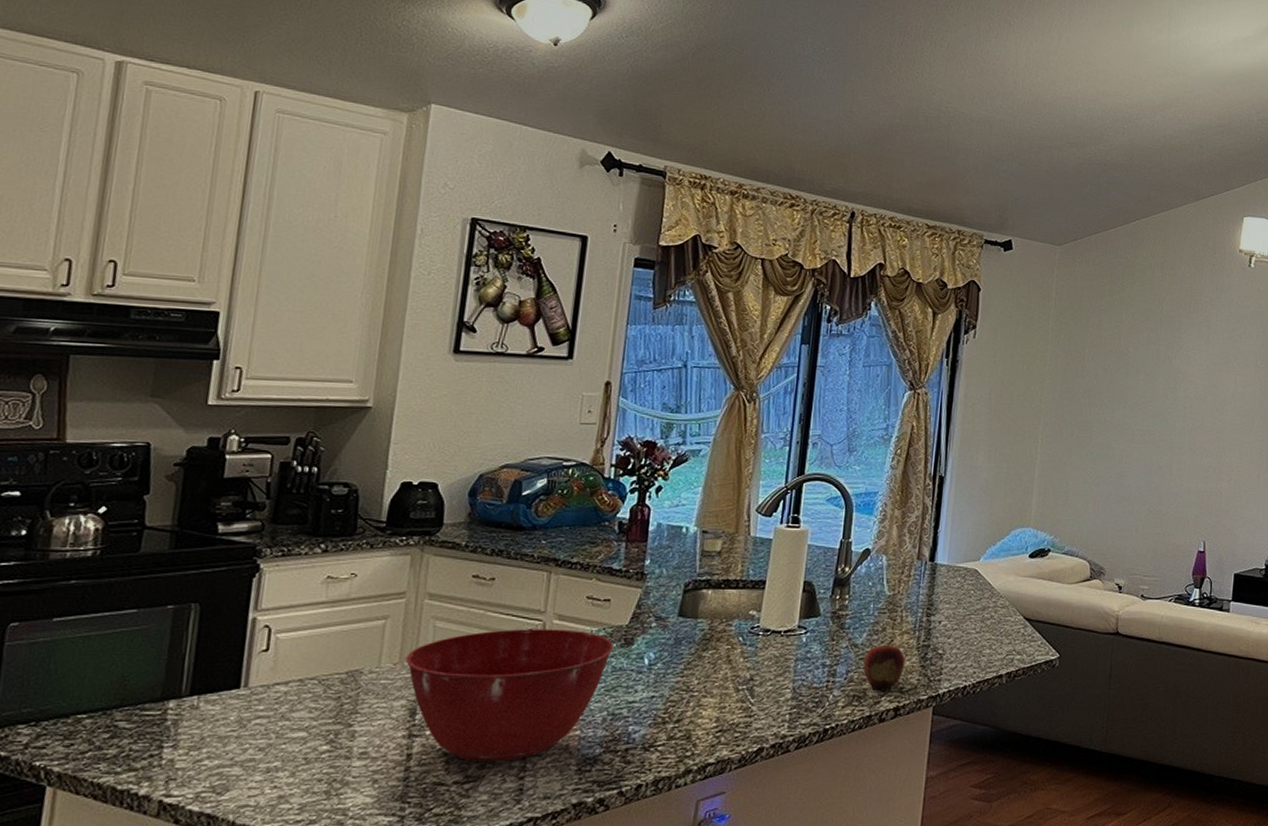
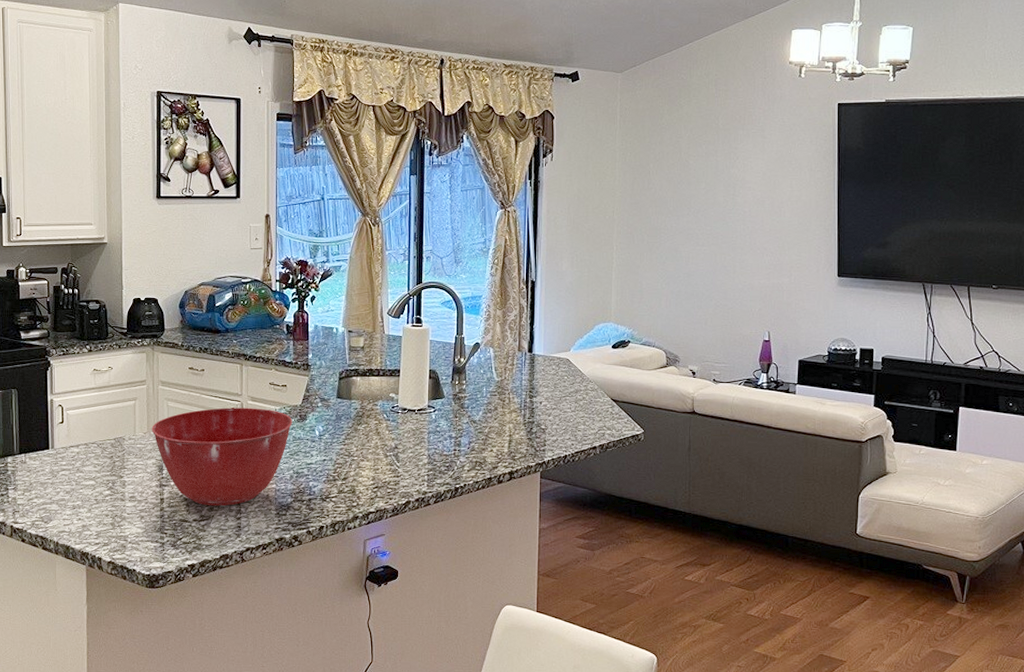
fruit: present [863,639,905,690] -> none [482,416,514,458]

